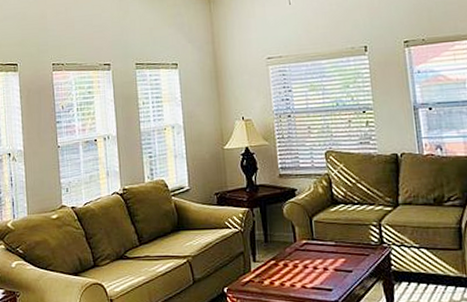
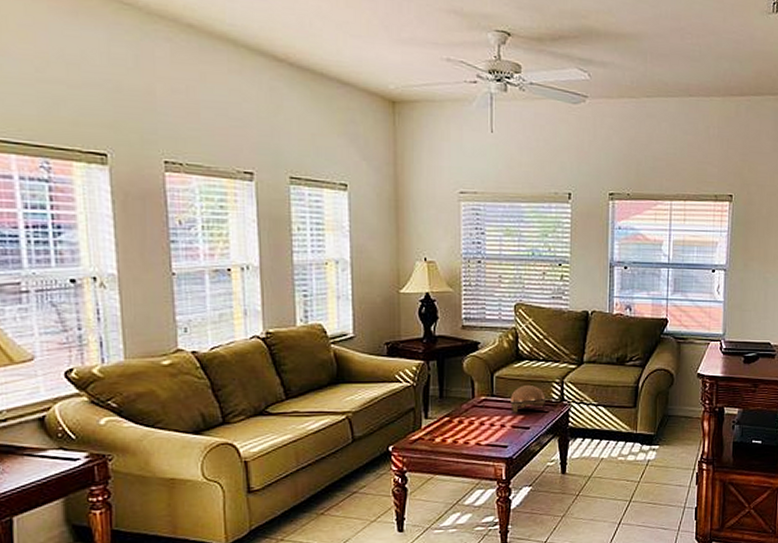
decorative bowl: none [330,229,366,257] -> present [510,385,546,413]

